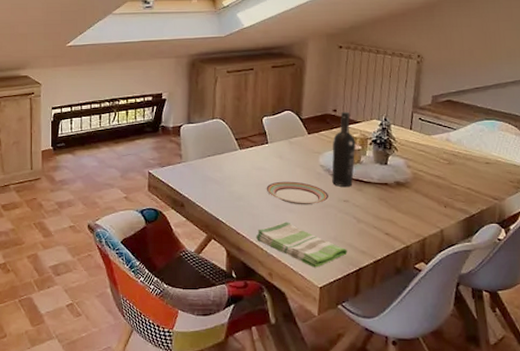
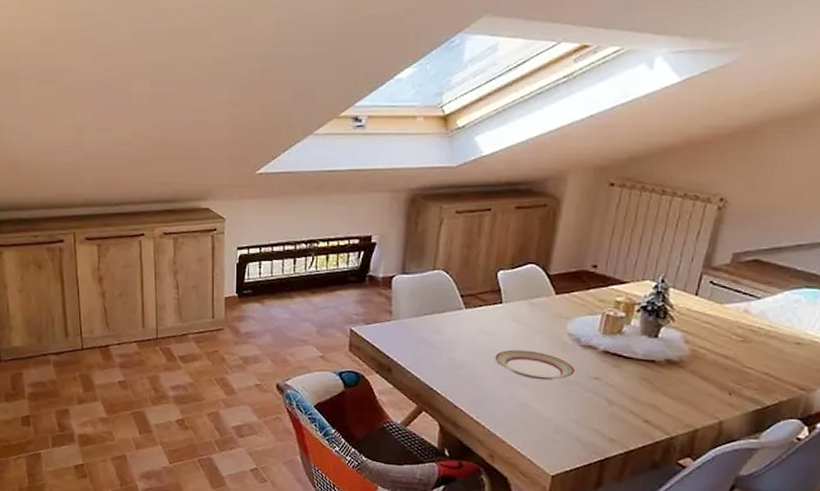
dish towel: present [255,222,347,268] -> none [476,397,592,453]
wine bottle: present [332,111,356,188] -> none [581,268,618,363]

